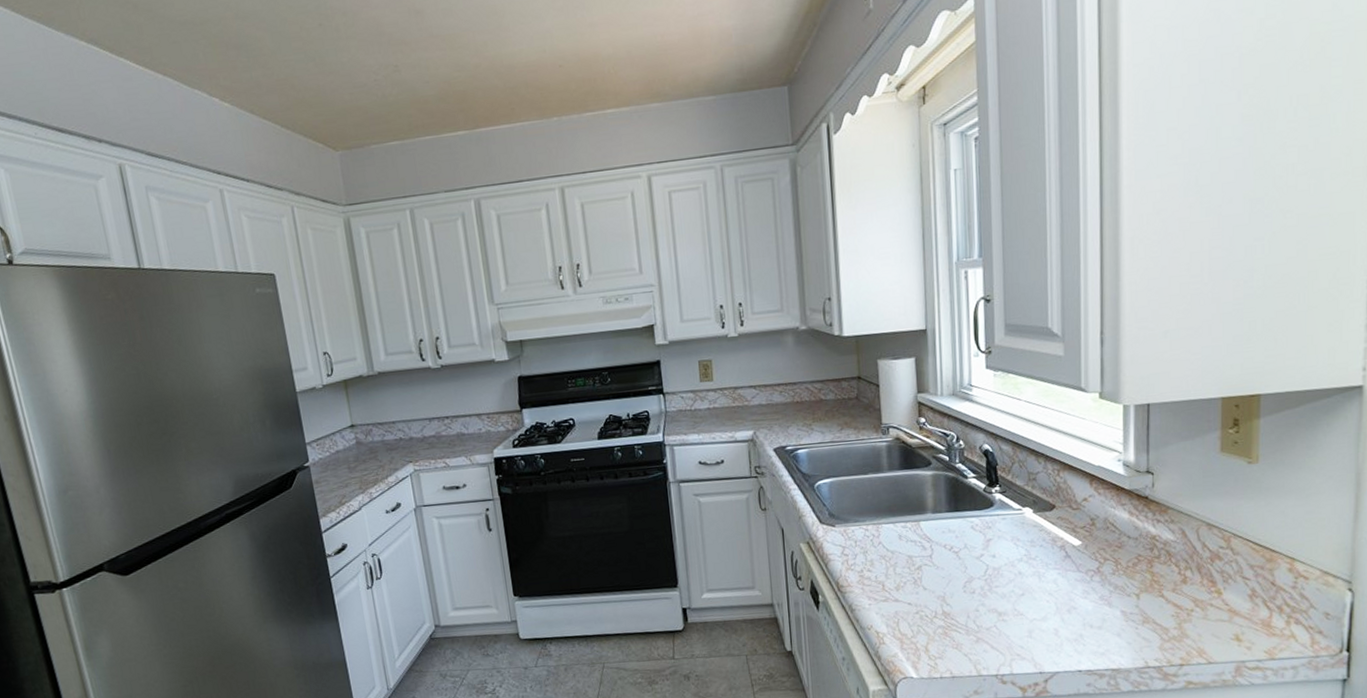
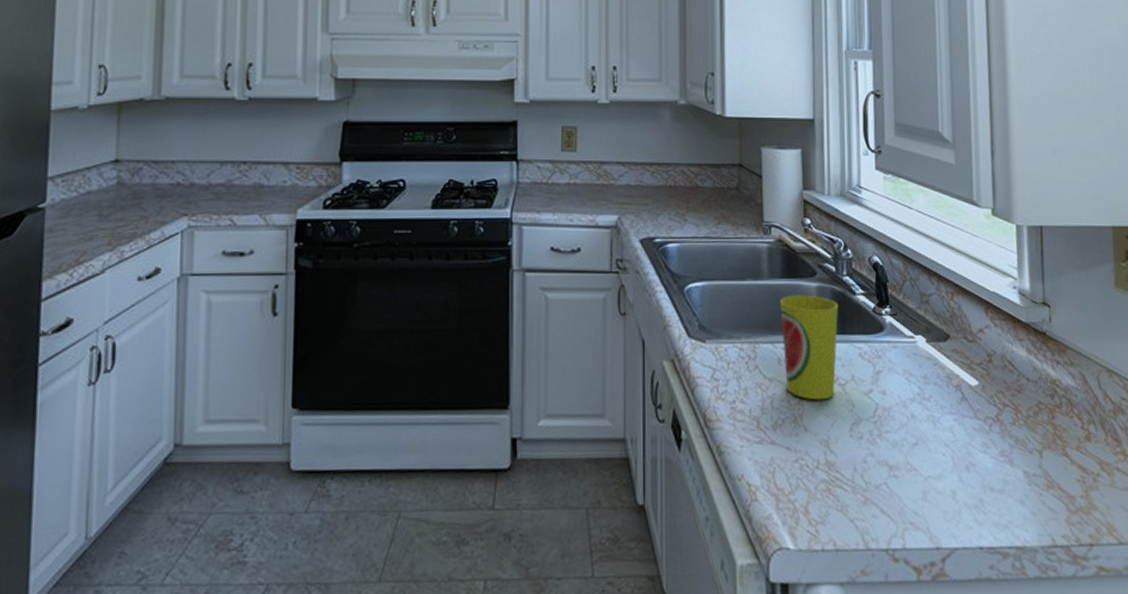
cup: none [899,482,953,566] -> present [780,295,839,401]

